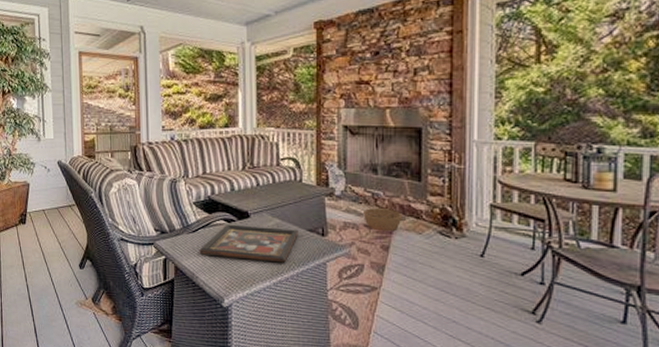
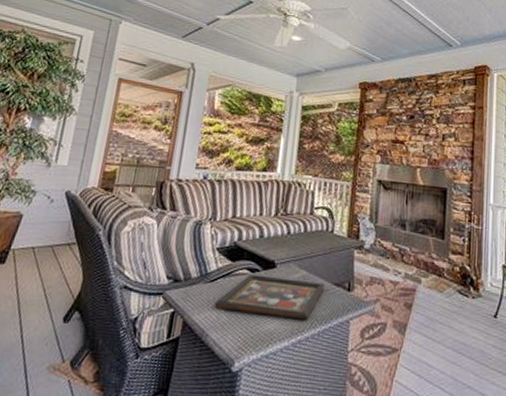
basket: present [363,208,403,232] -> none [389,263,426,289]

